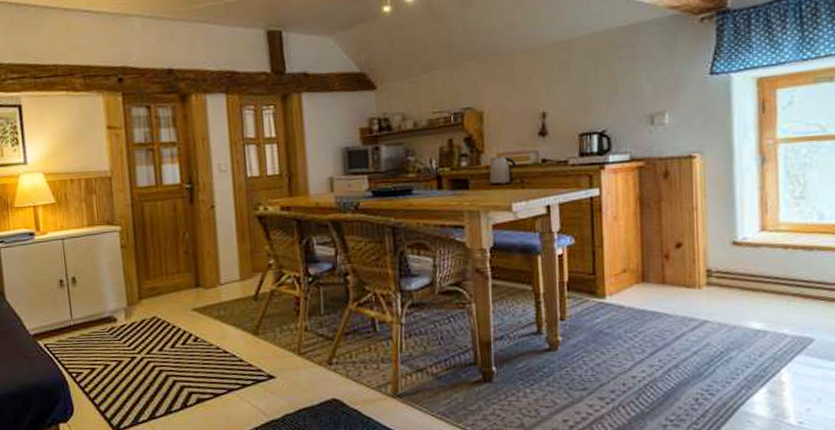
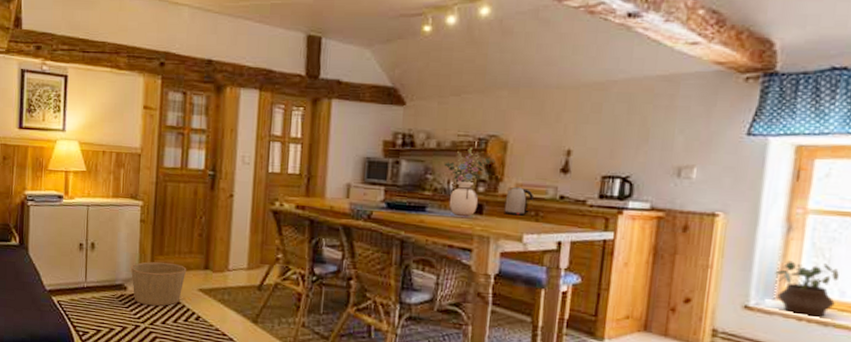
basket: none [117,285,177,335] -> present [130,261,187,307]
bouquet: none [423,124,474,195] -> present [443,148,496,217]
potted plant: none [756,189,816,243] -> present [775,260,839,317]

